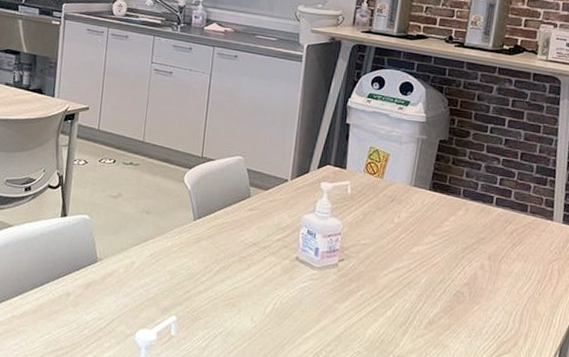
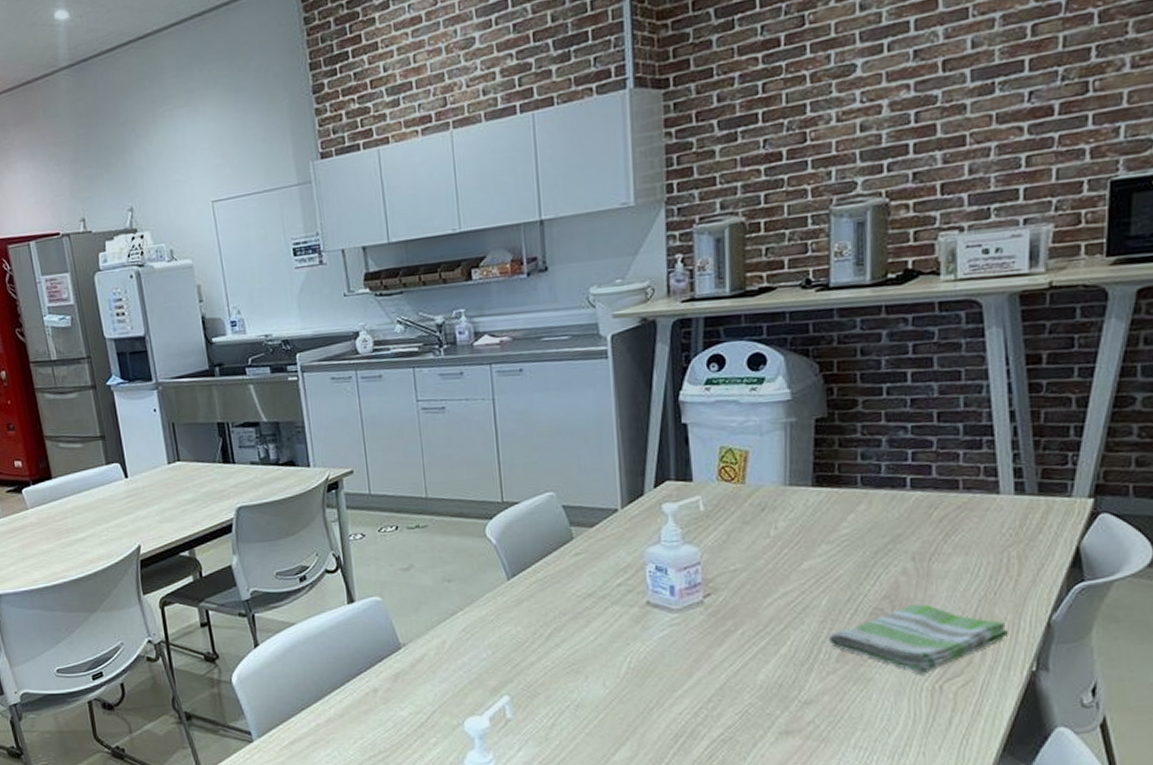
dish towel: none [421,292,544,348] -> present [828,603,1008,675]

